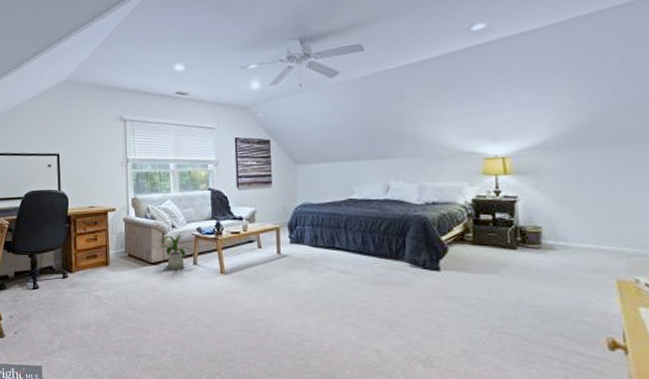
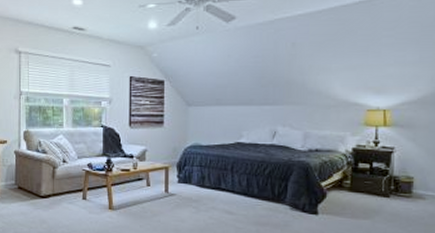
house plant: present [157,230,193,270] -> none [47,165,83,204]

